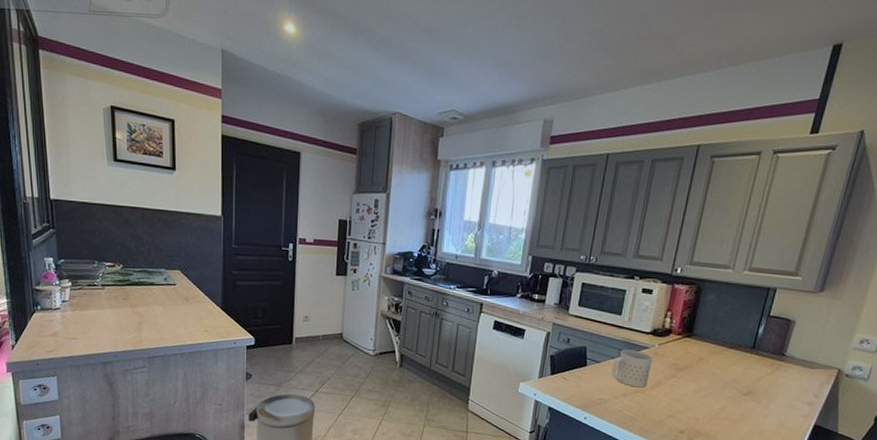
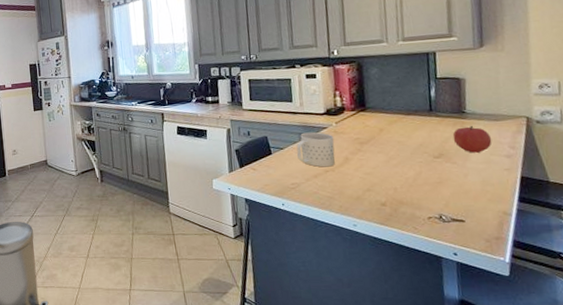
fruit: none [765,368,801,396] -> present [452,125,492,153]

